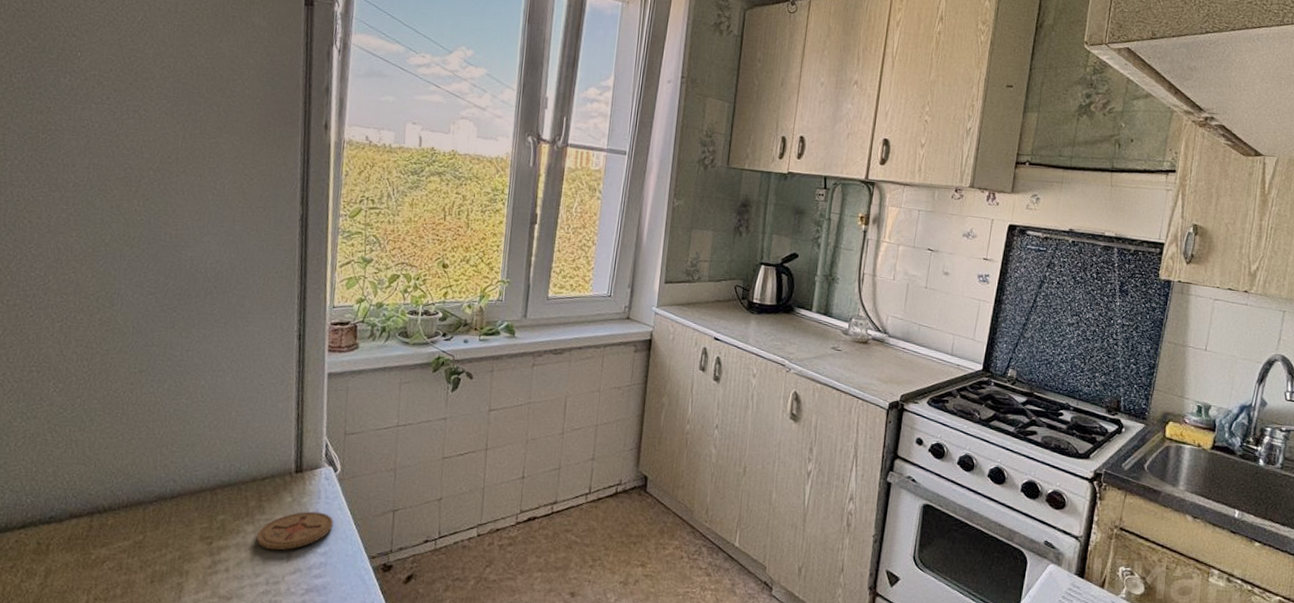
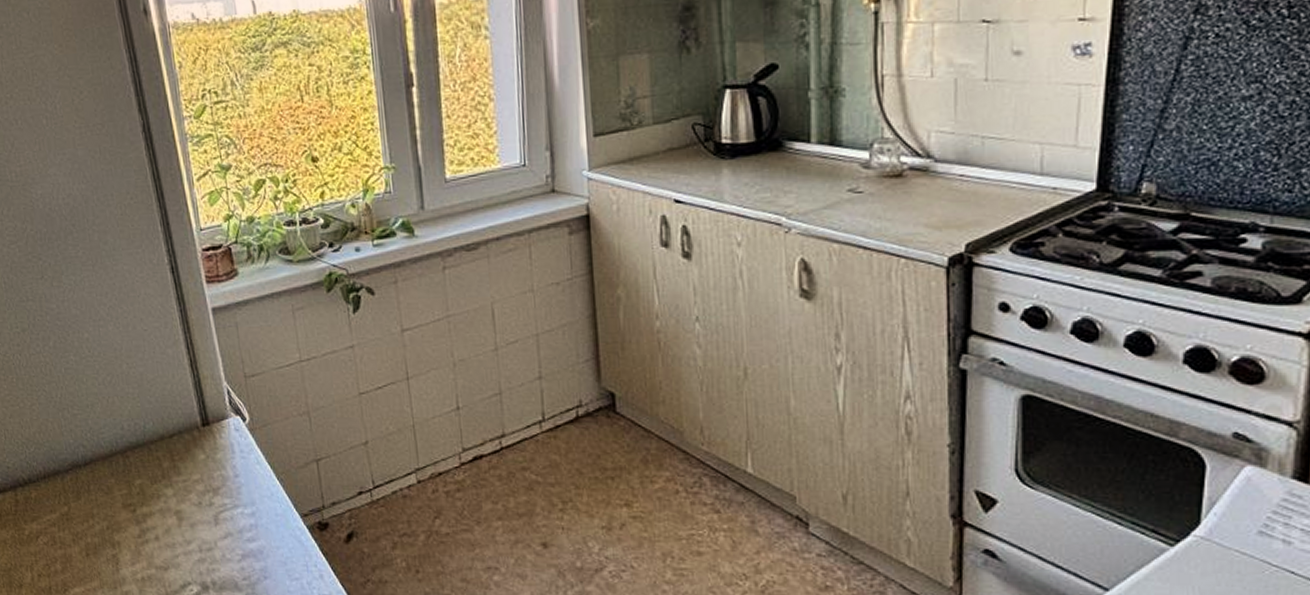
coaster: present [256,511,334,551] -> none [178,468,255,514]

